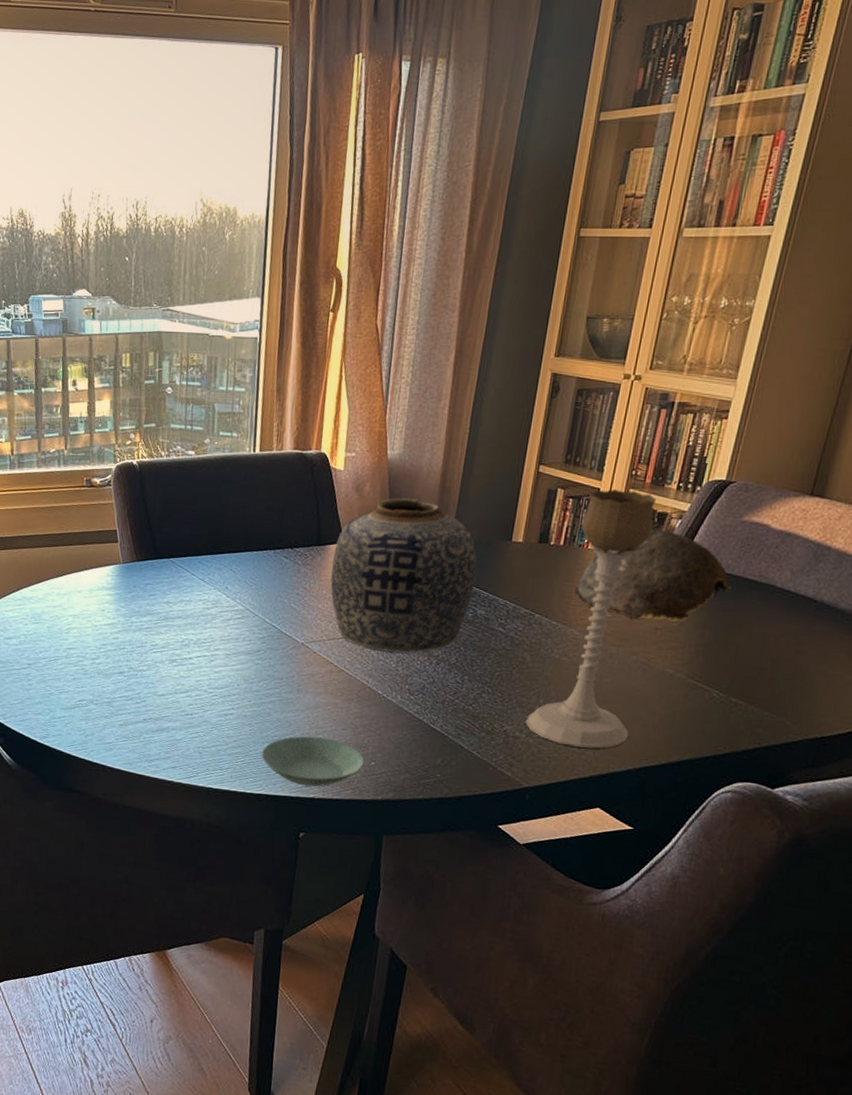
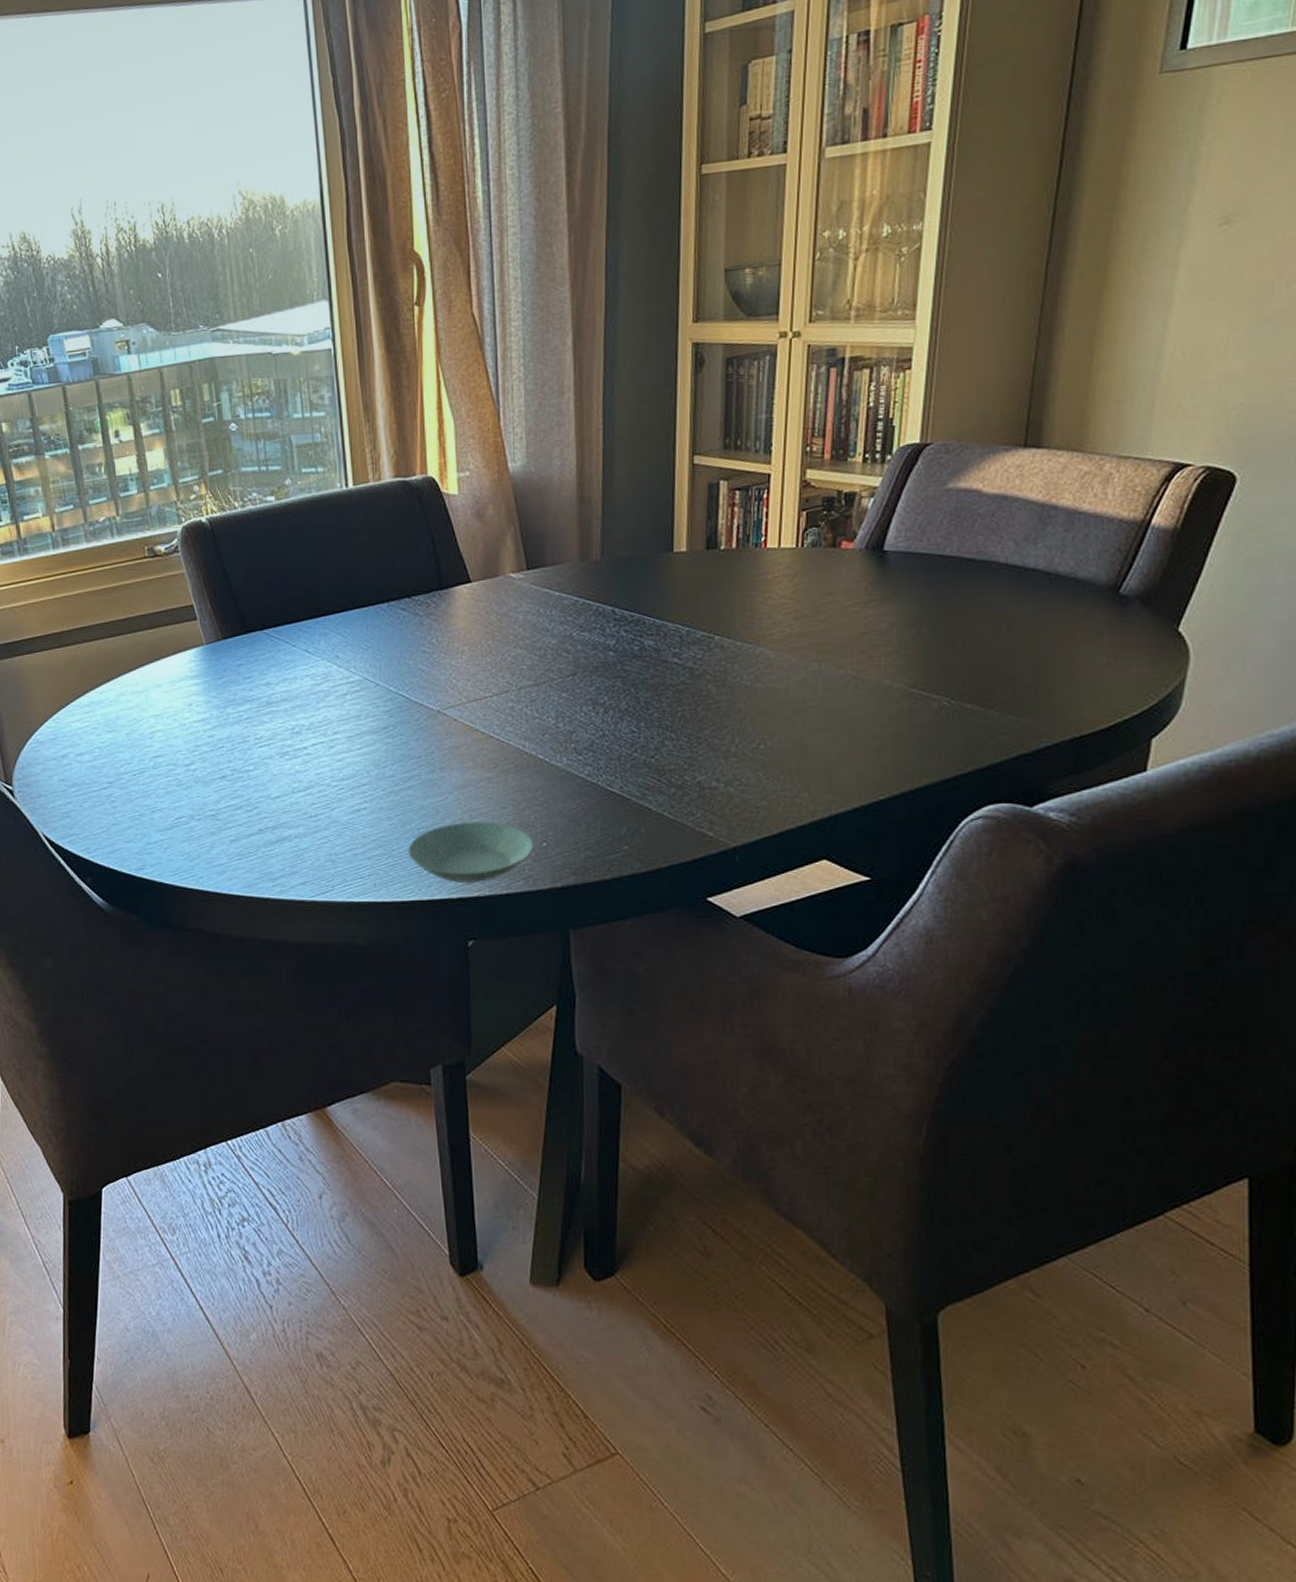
vase: present [330,498,477,653] -> none [461,517,636,706]
candle holder: present [525,488,657,749] -> none [721,471,847,790]
decorative bowl: present [574,529,731,622] -> none [758,513,945,626]

